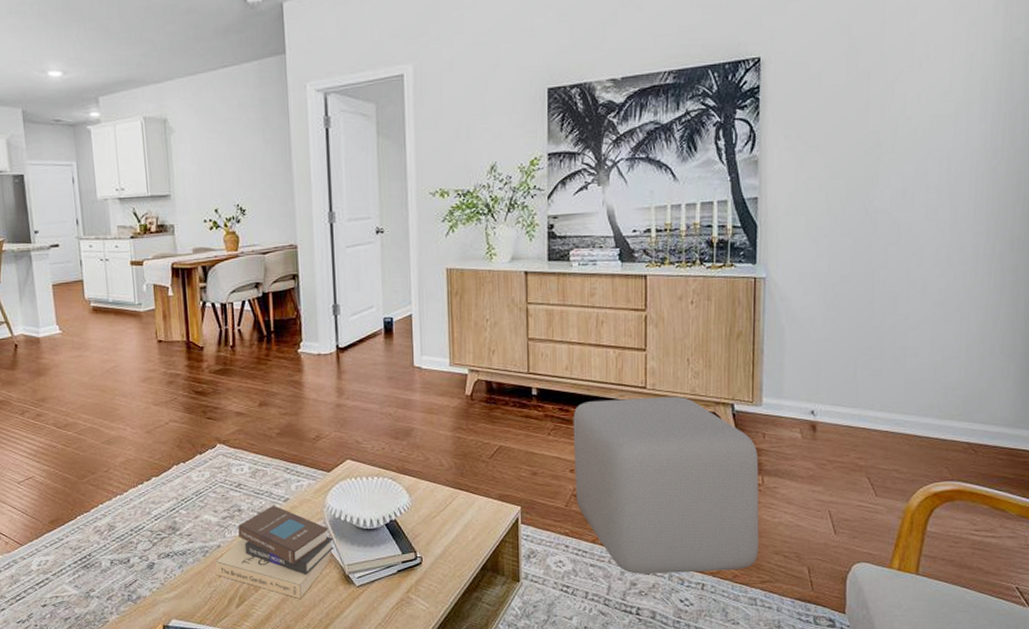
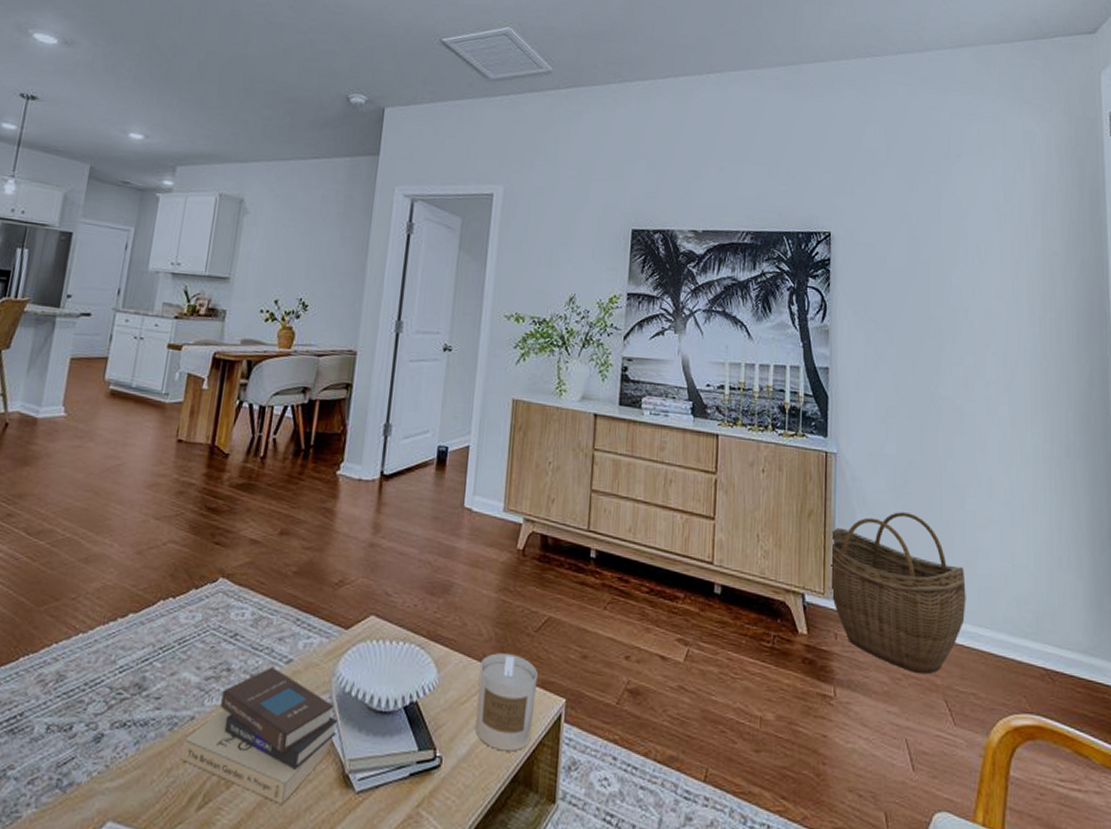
candle: none [444,477,495,549] -> present [475,653,538,752]
pouf: present [573,396,759,574] -> none [629,572,831,810]
woven basket: none [757,323,894,459] -> present [829,512,966,675]

